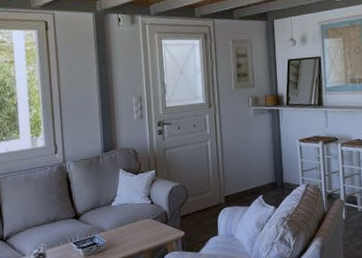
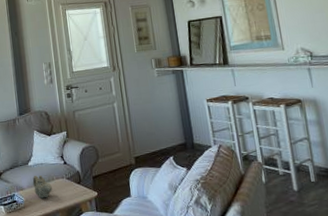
teapot: none [115,216,137,240] -> present [32,175,53,199]

